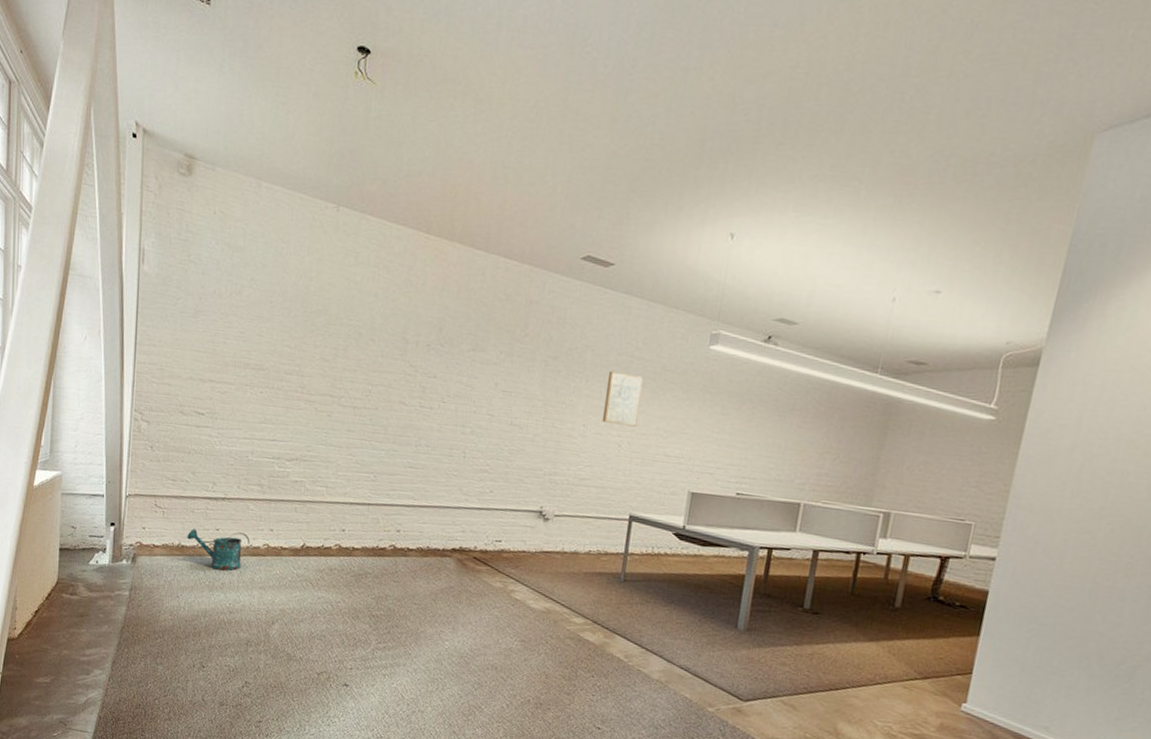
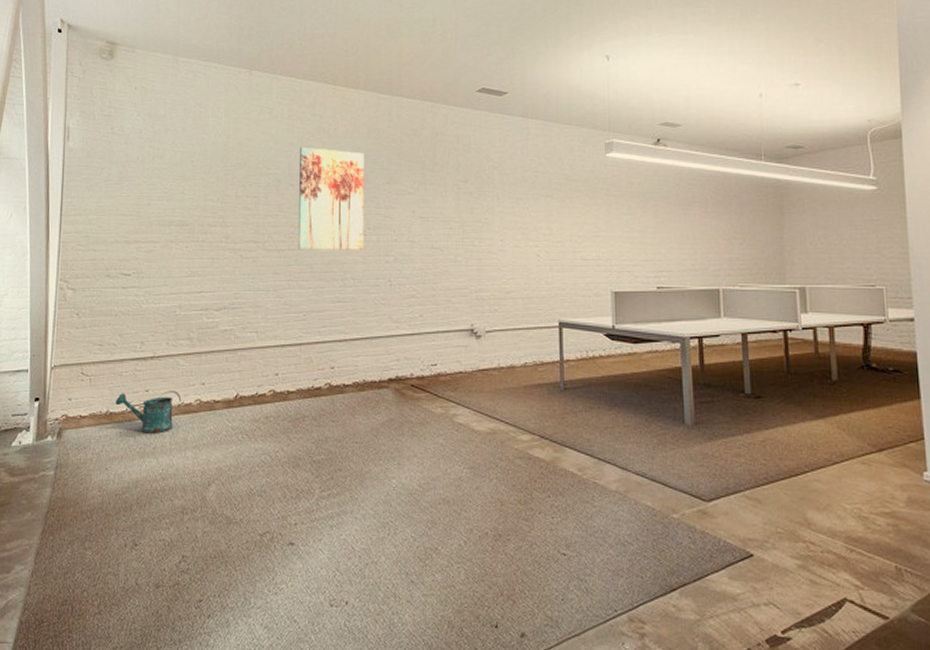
wall art: none [373,299,452,418] -> present [297,146,364,250]
wall art: present [601,370,644,427] -> none [517,186,551,236]

